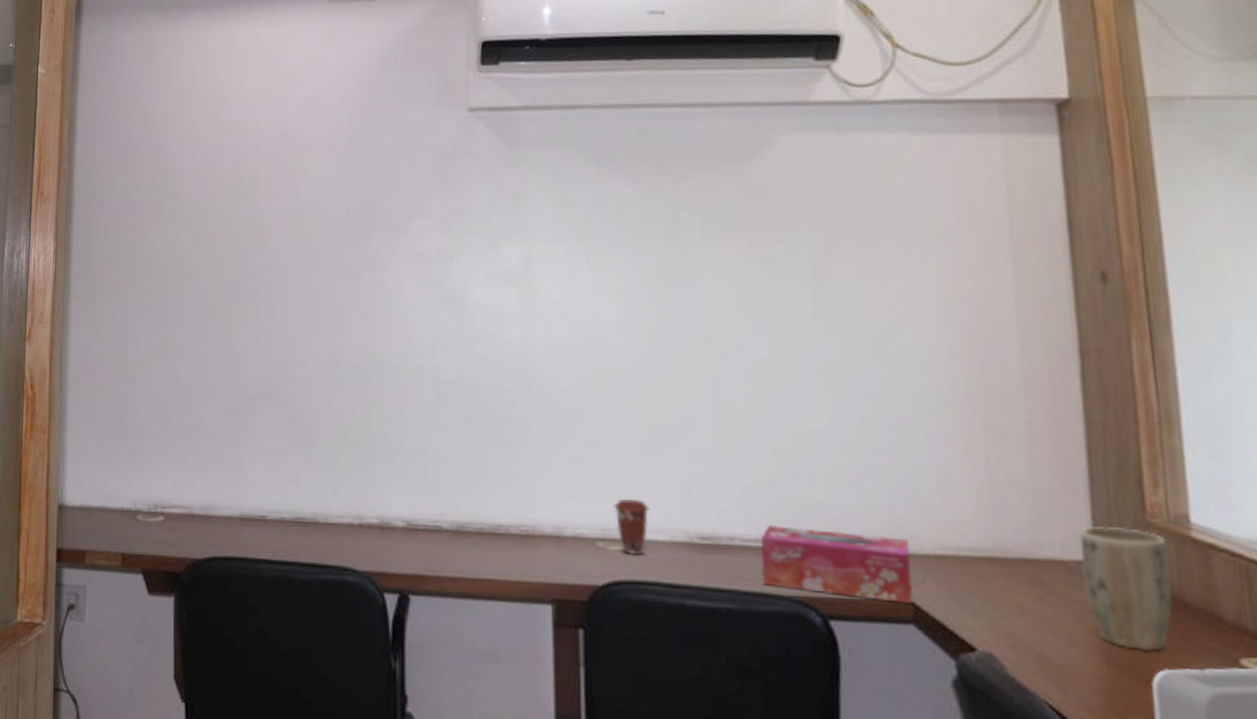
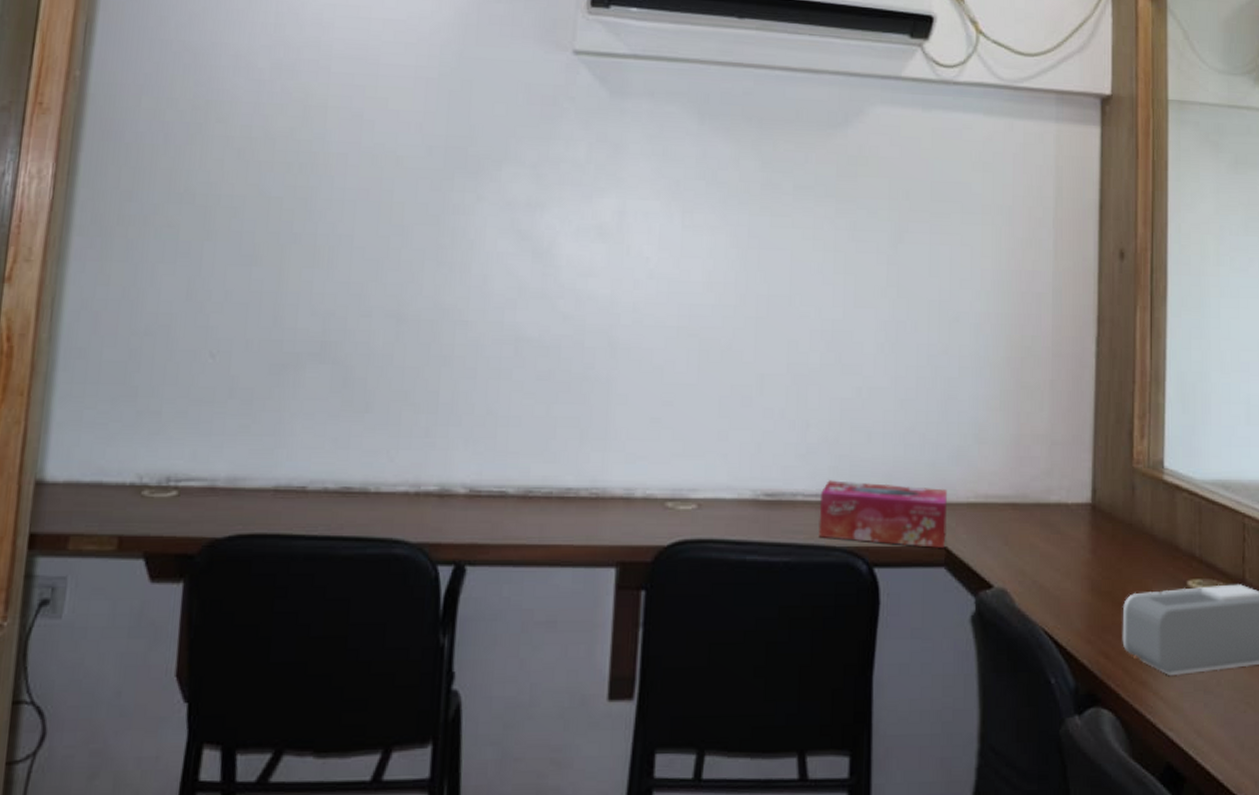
coffee cup: present [614,499,649,556] -> none [686,459,720,515]
plant pot: present [1080,526,1172,651] -> none [1081,472,1146,578]

